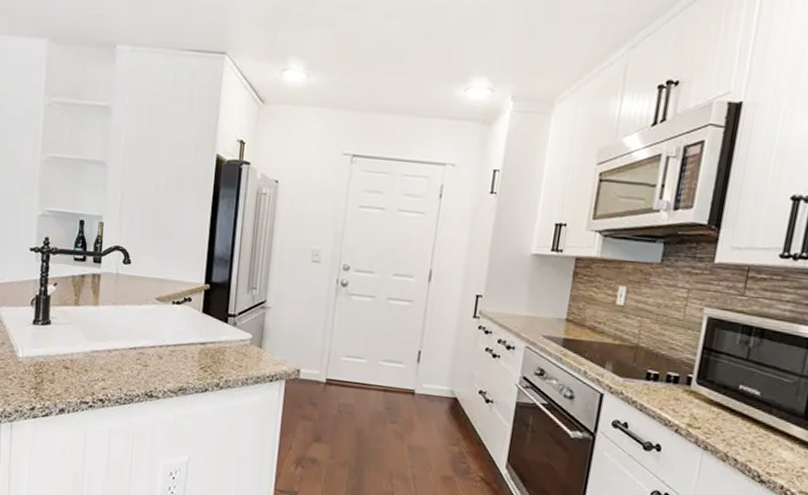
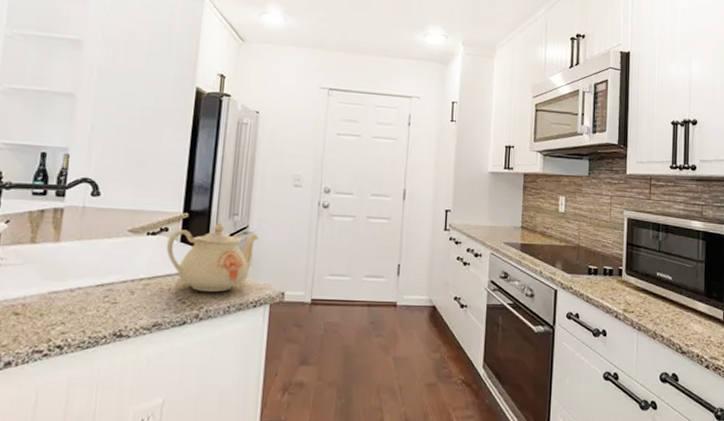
teapot: none [189,295,276,364] -> present [166,222,259,293]

